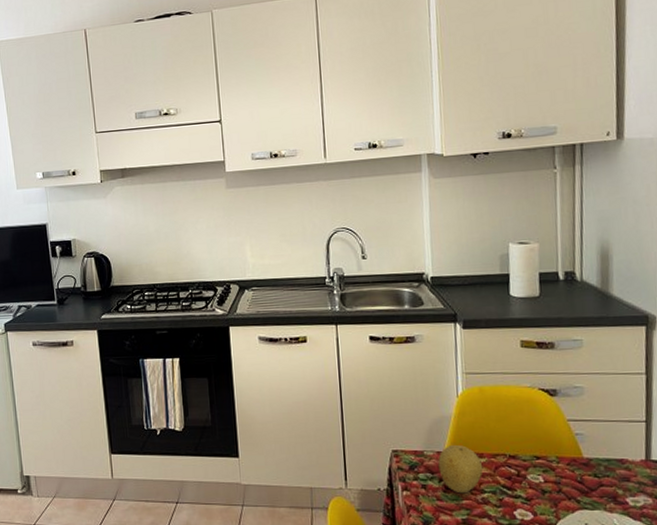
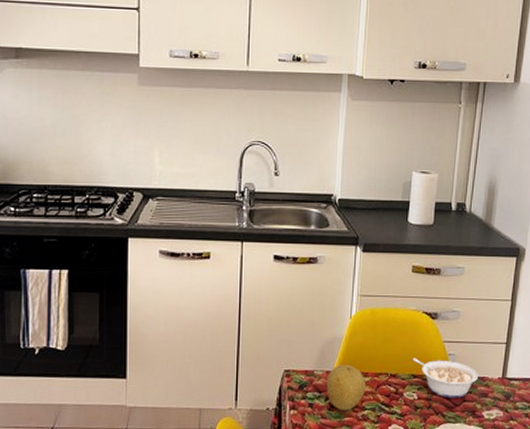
legume: none [532,438,615,482] -> present [412,358,478,398]

